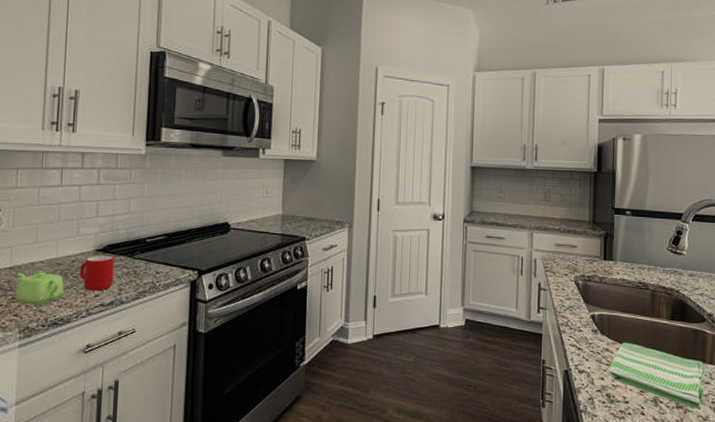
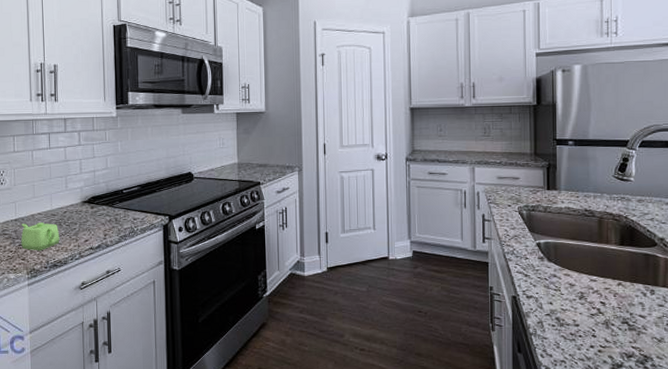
cup: present [79,255,115,291] -> none [71,205,99,237]
dish towel: present [607,342,706,410] -> none [556,268,659,332]

